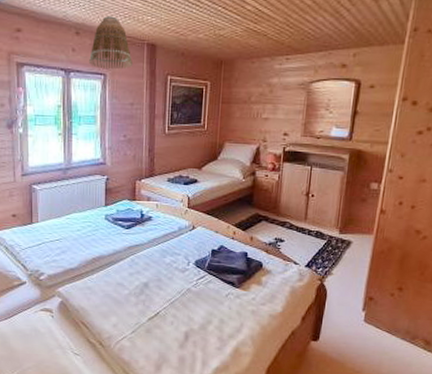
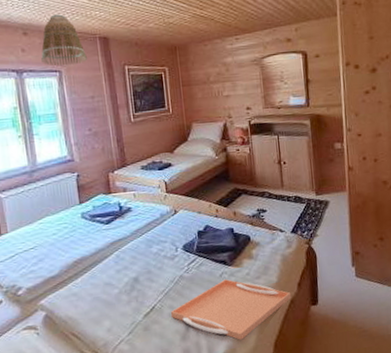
serving tray: none [172,300,293,359] -> present [170,279,292,340]

